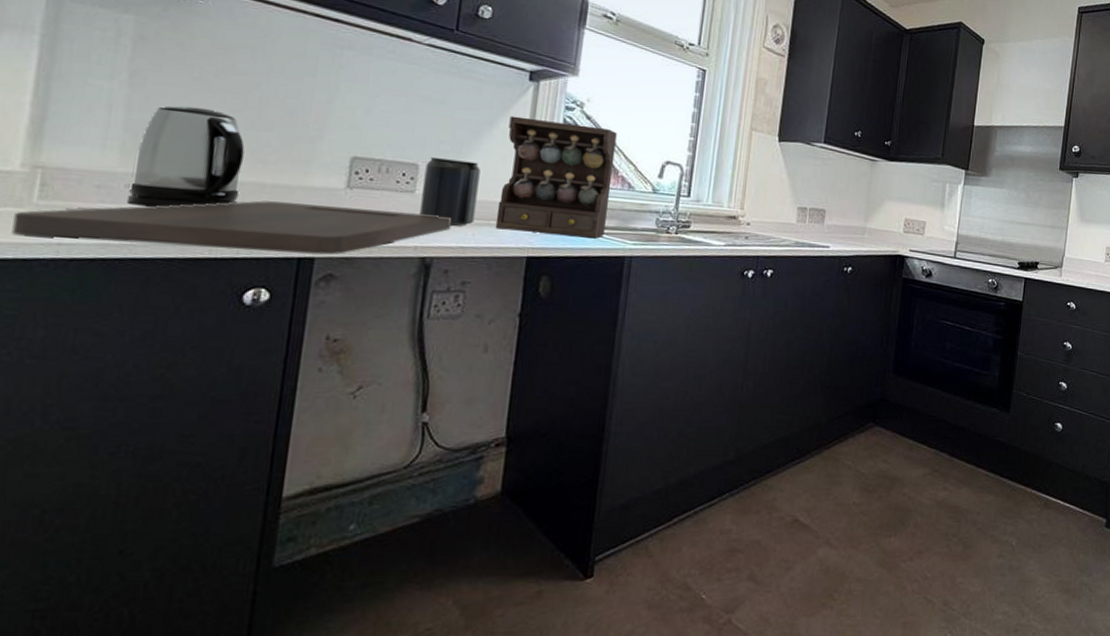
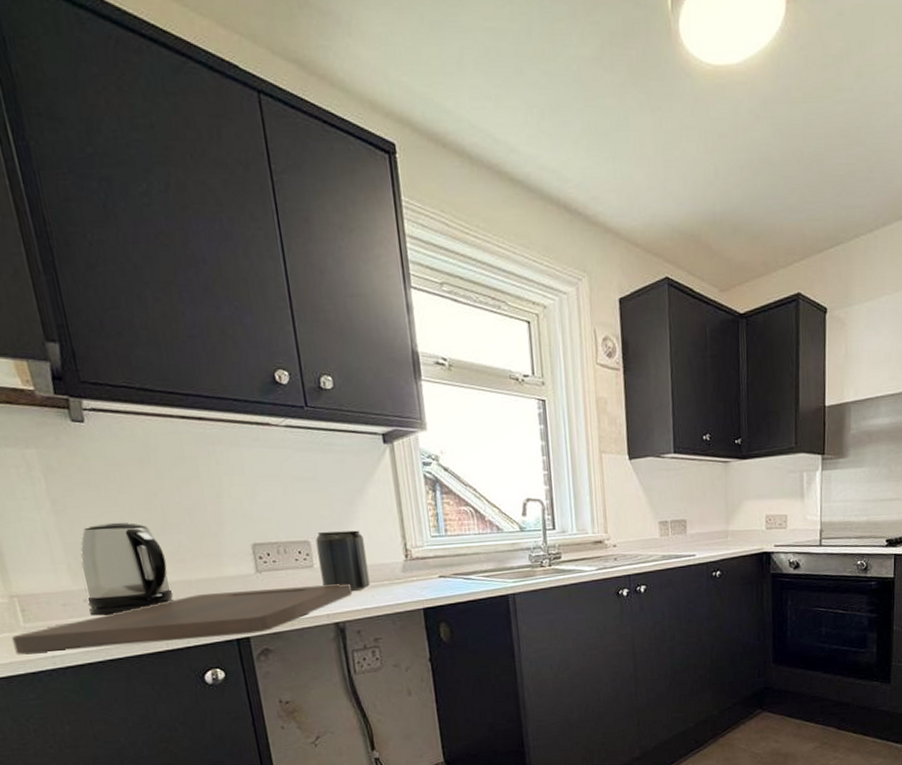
spice rack: present [495,115,617,239] -> none [375,477,486,588]

